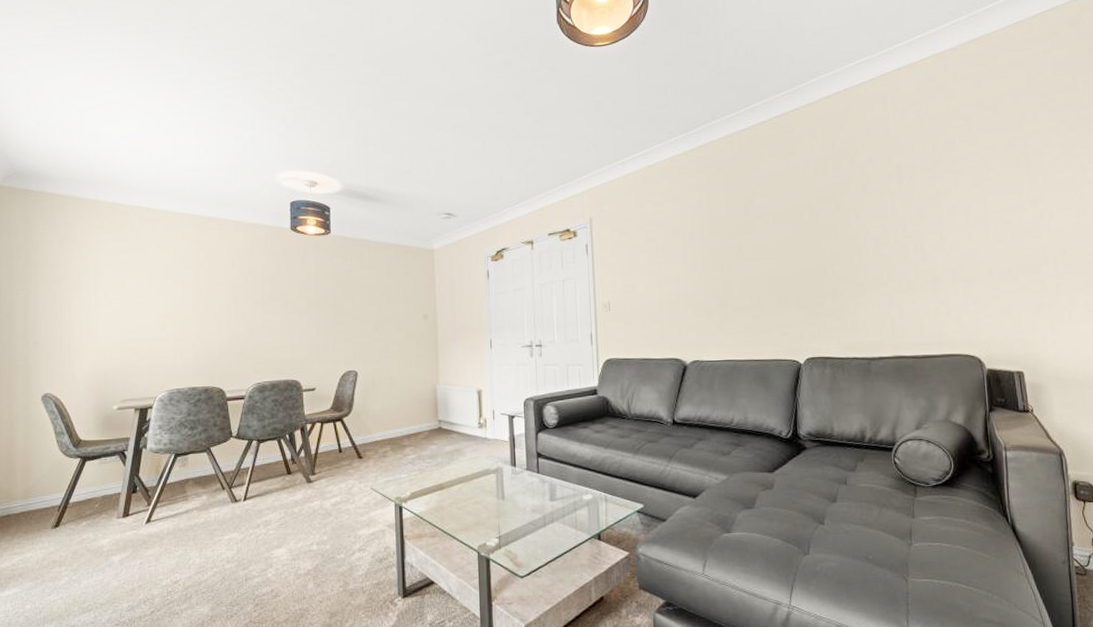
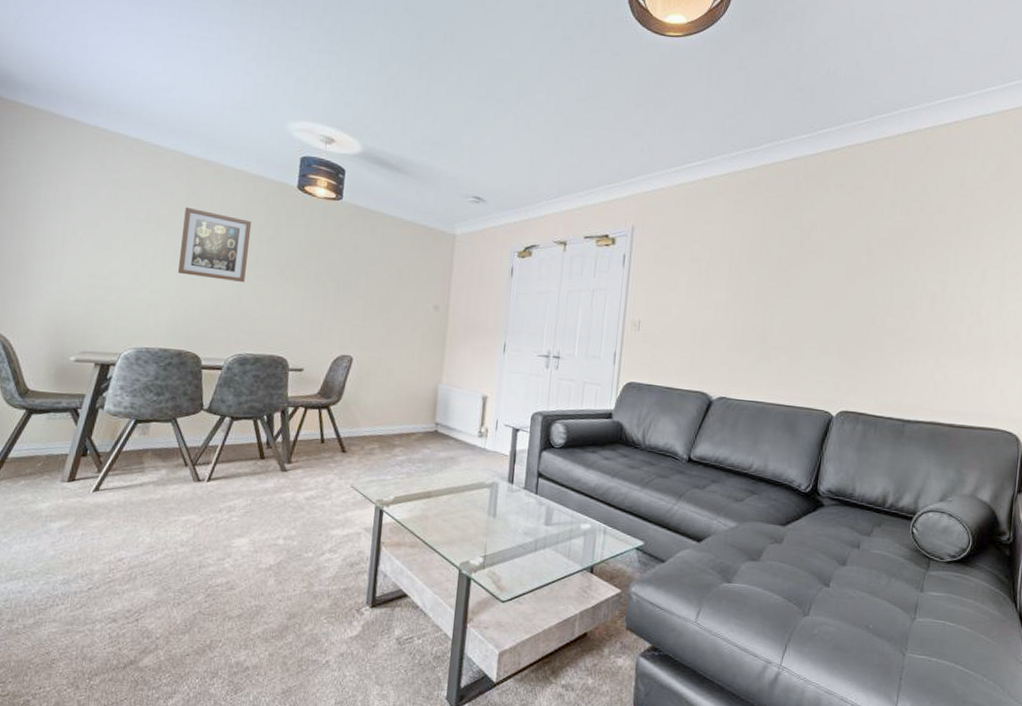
wall art: none [196,260,255,320] -> present [177,207,252,282]

